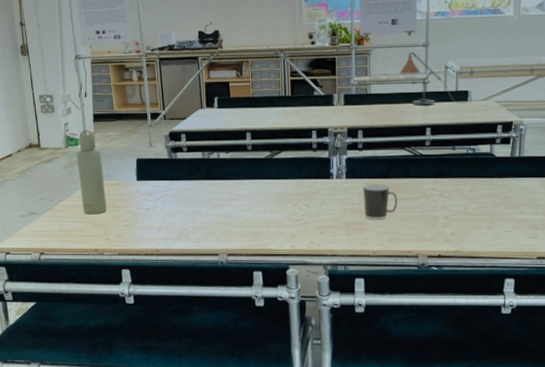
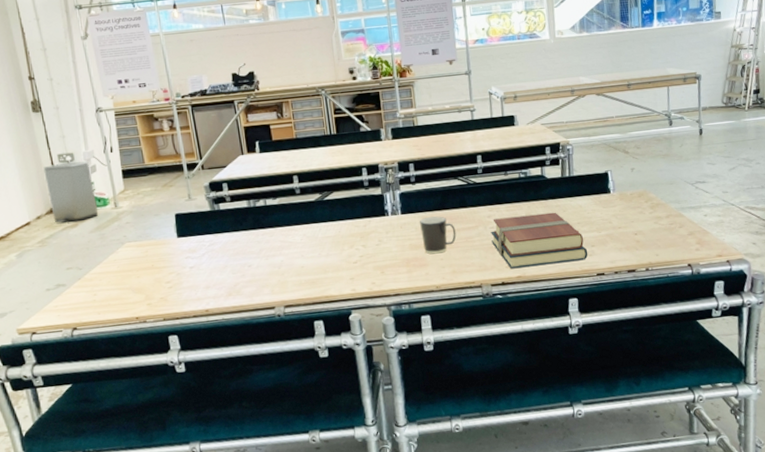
pedal bin: none [27,103,70,158] -> present [43,161,99,223]
bottle: present [77,130,107,215] -> none [106,187,147,280]
desk lamp: present [400,51,486,106] -> none [445,80,532,134]
books: none [432,191,530,242] -> present [490,212,588,268]

